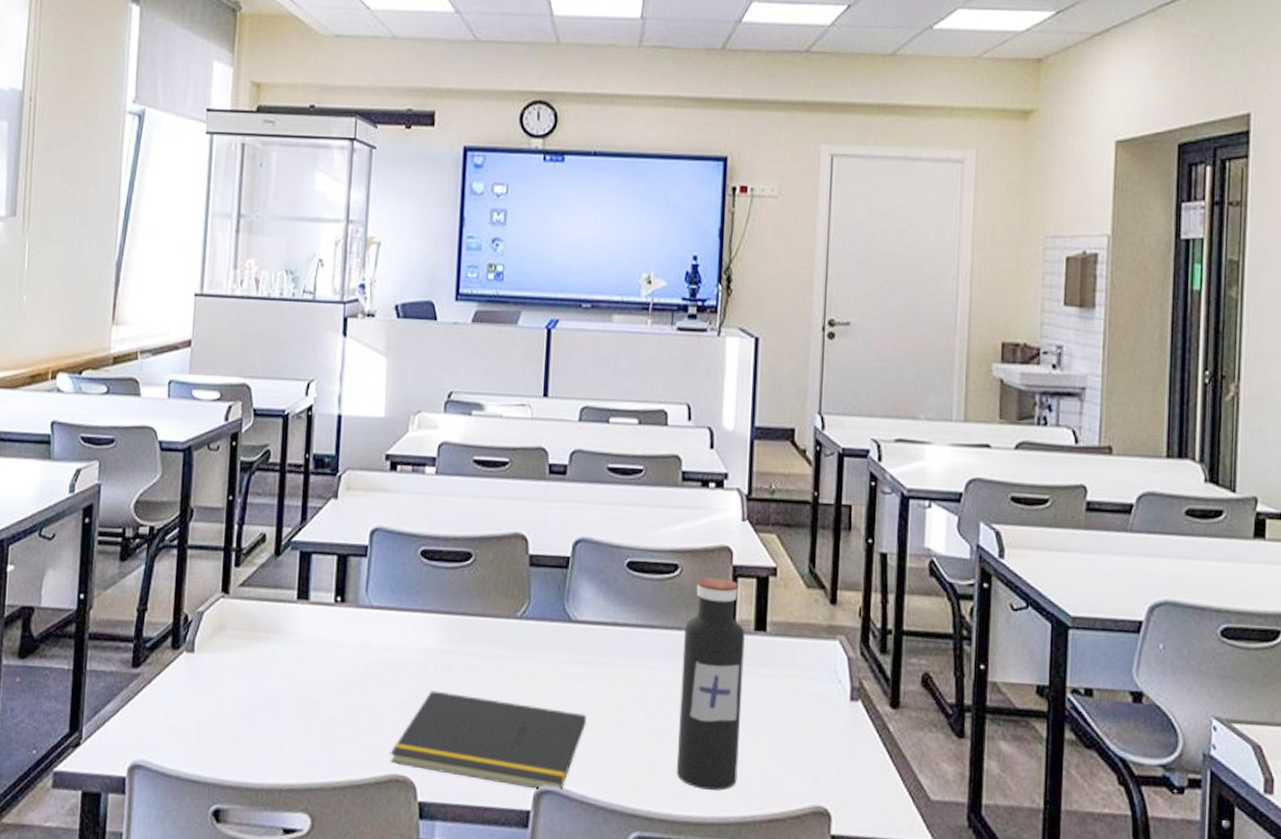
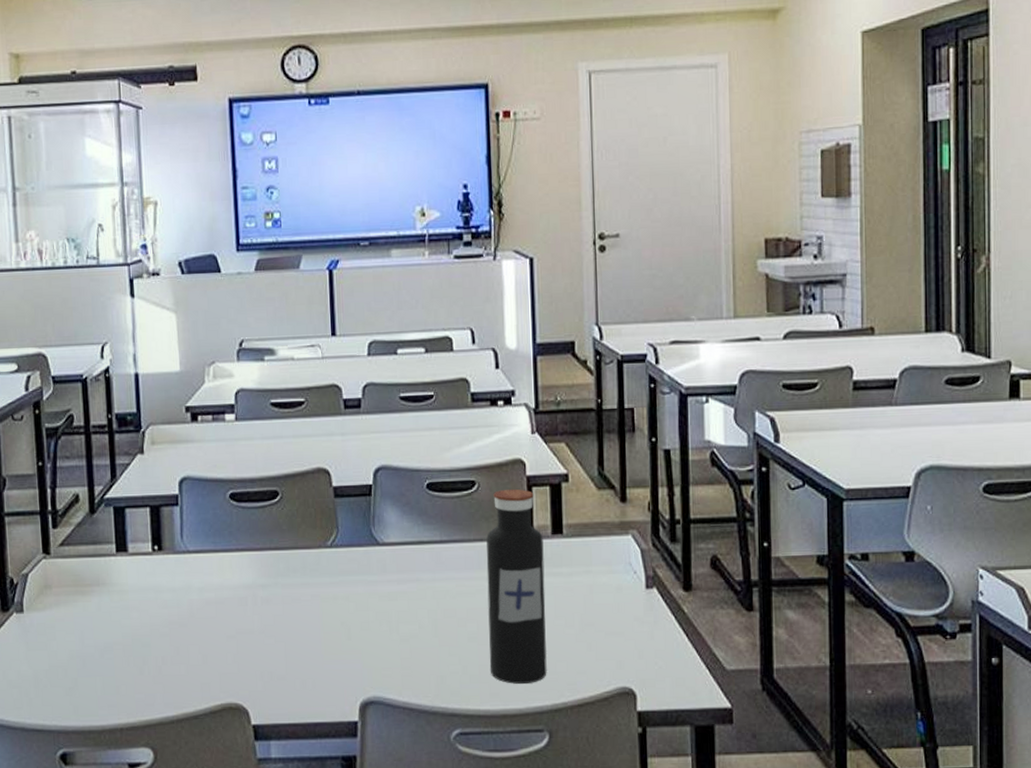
notepad: present [390,690,586,790] -> none [221,622,402,702]

